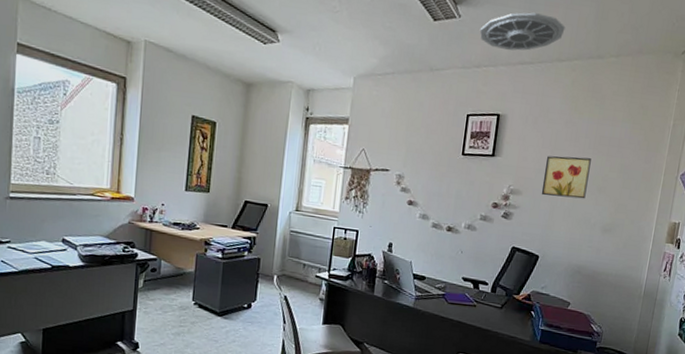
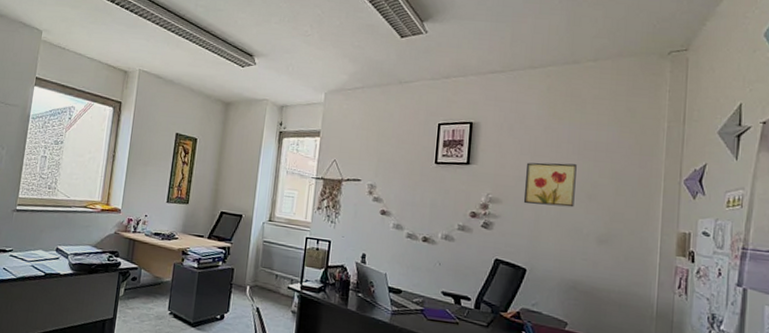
ceiling vent: present [479,12,565,51] -> none [447,24,536,61]

